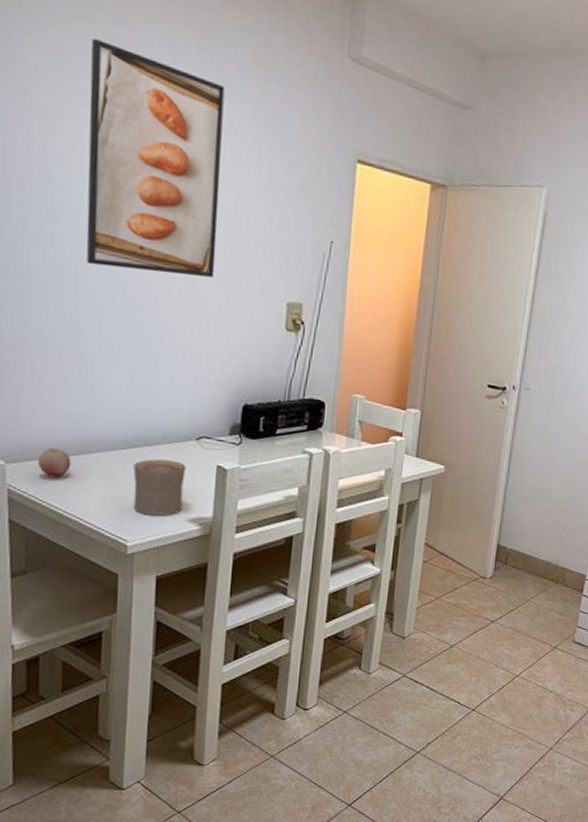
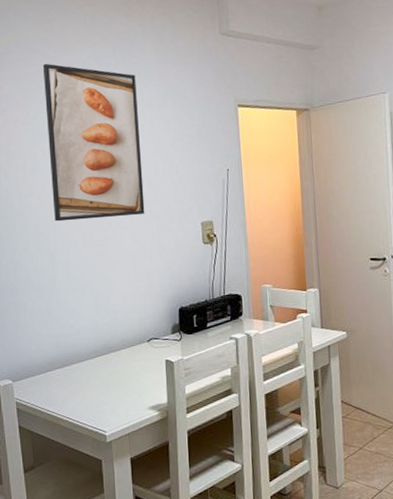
fruit: present [38,447,71,477] -> none [35,364,59,388]
cup: present [133,459,186,516] -> none [104,361,143,408]

